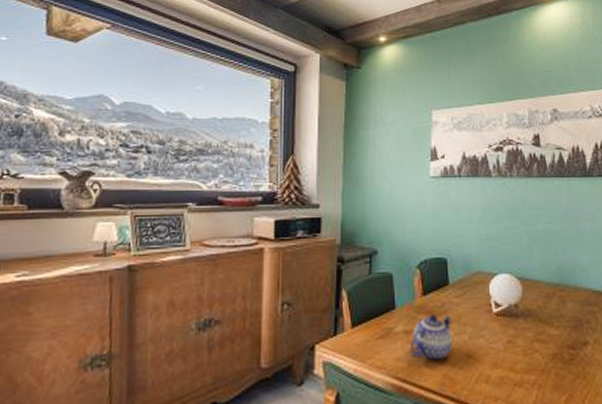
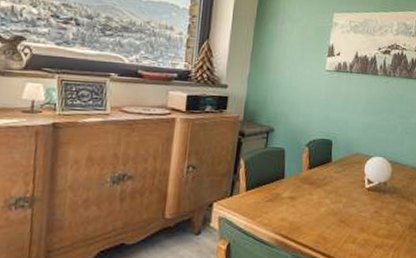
teapot: present [410,313,452,361] -> none [293,184,330,223]

